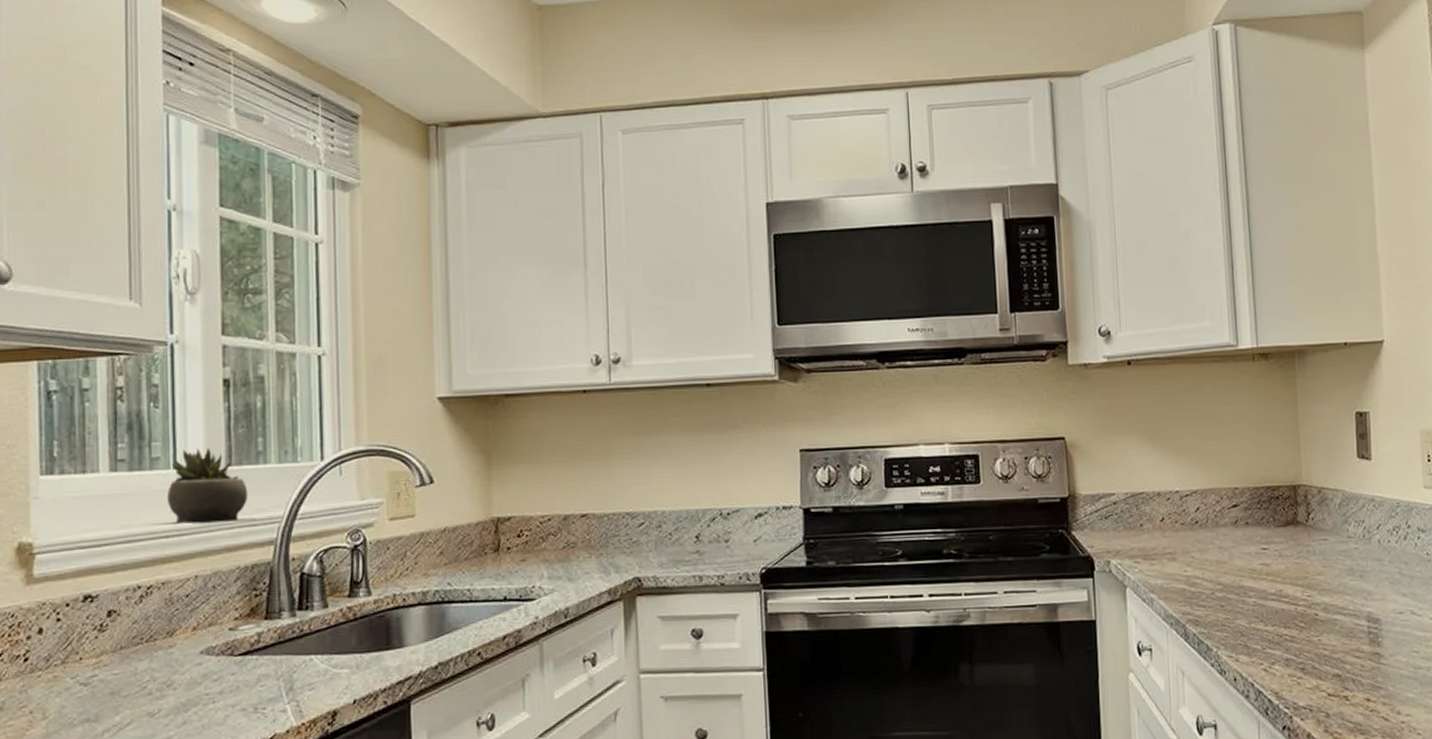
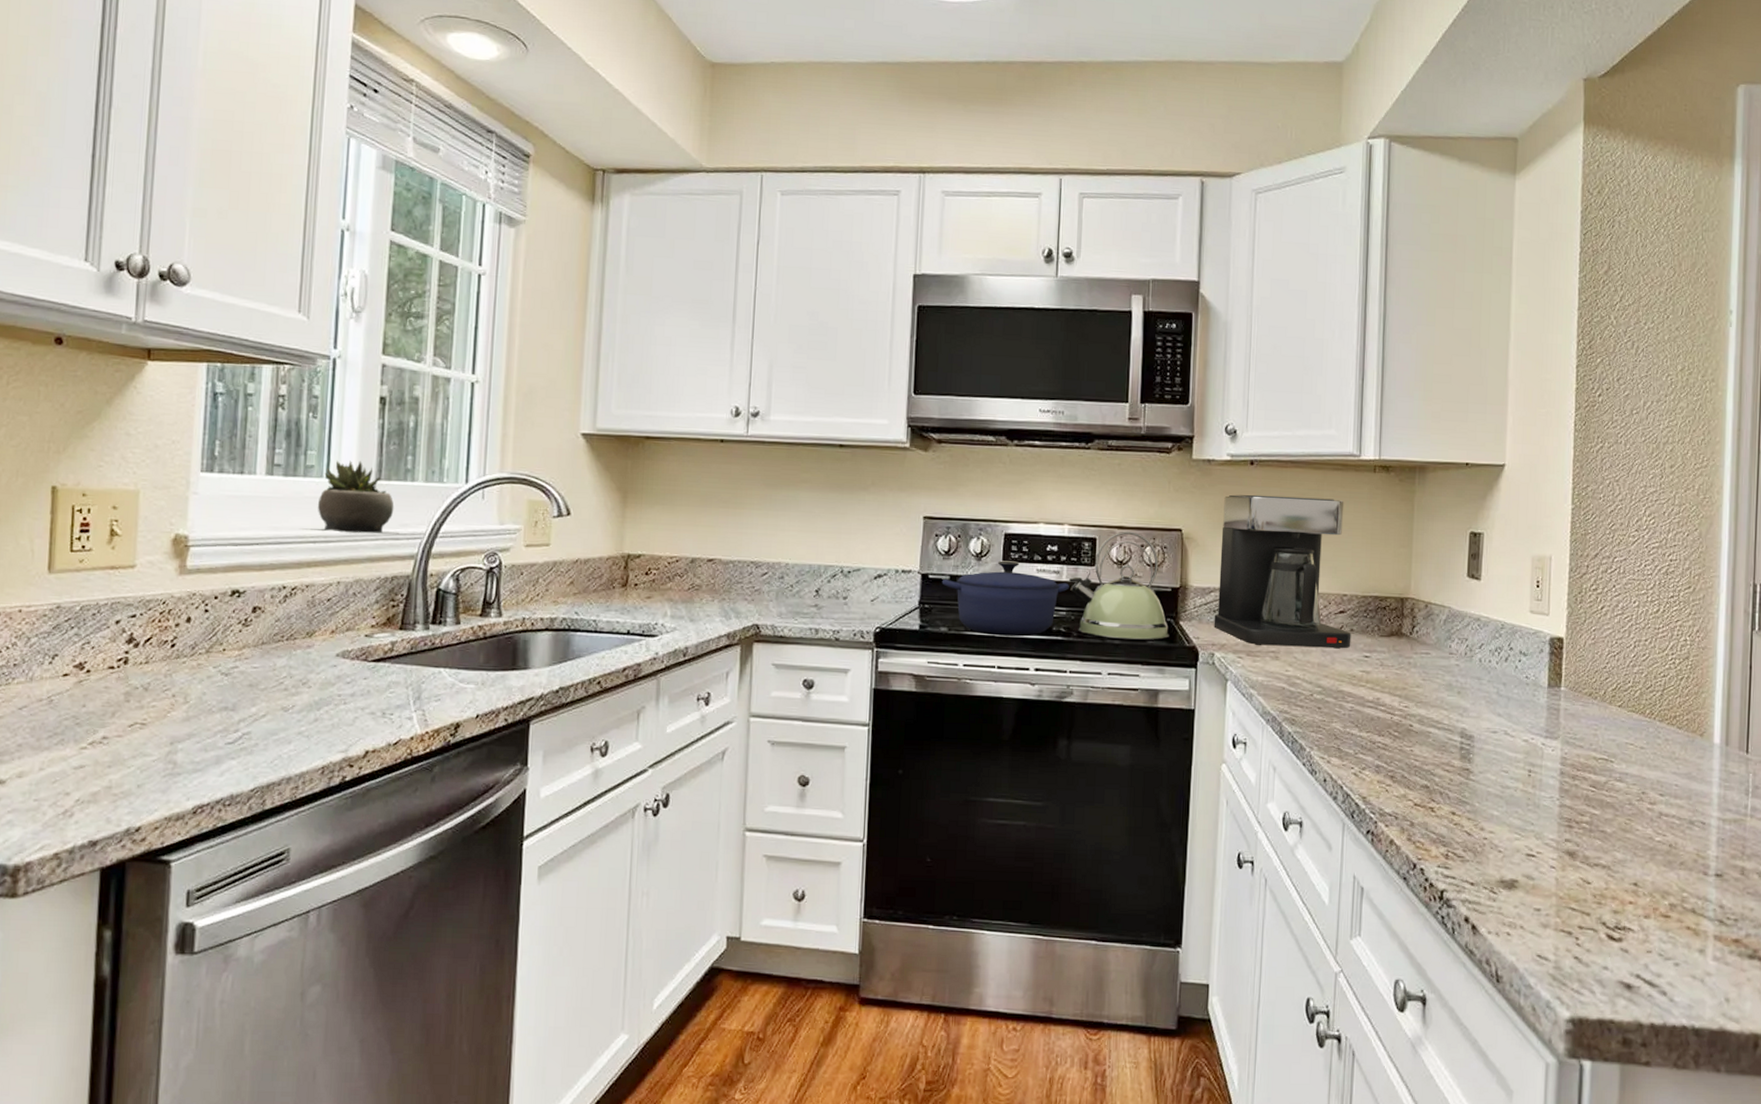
cooking pot: none [824,486,956,565] -> present [941,560,1069,637]
kettle: none [954,444,1063,557] -> present [1068,531,1169,641]
coffee maker: none [1104,391,1248,549] -> present [1214,494,1351,649]

